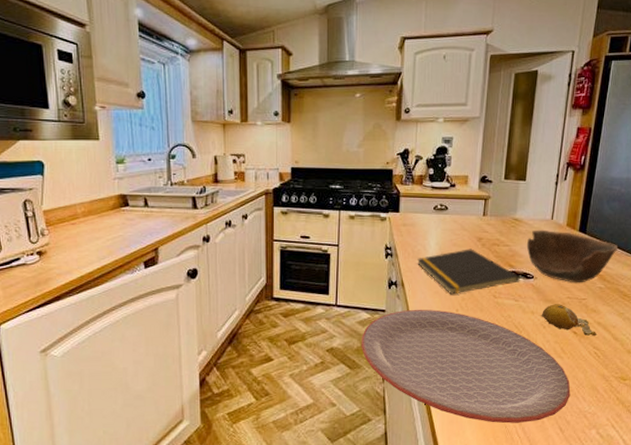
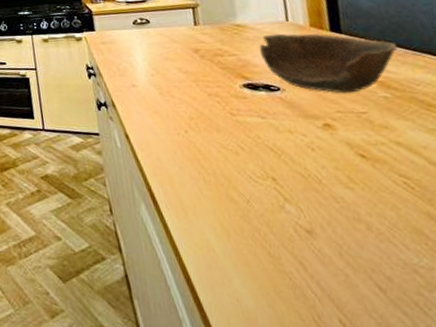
plate: present [360,309,571,424] -> none [77,131,382,275]
notepad: present [417,249,520,295] -> none [125,62,262,114]
fruit: present [541,304,597,337] -> none [303,120,401,161]

